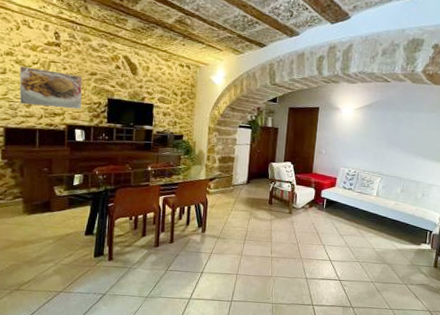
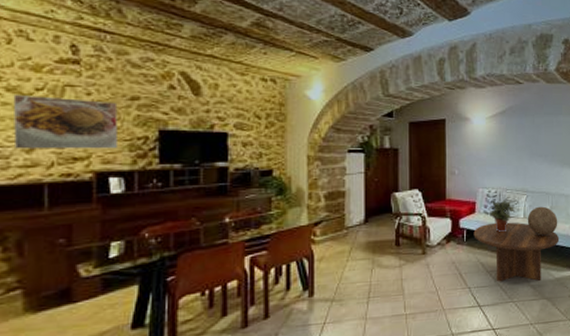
coffee table: none [332,196,406,249] -> present [473,222,560,282]
potted plant: none [347,178,370,205] -> present [488,200,516,232]
decorative sphere: none [379,188,407,213] -> present [527,206,558,236]

